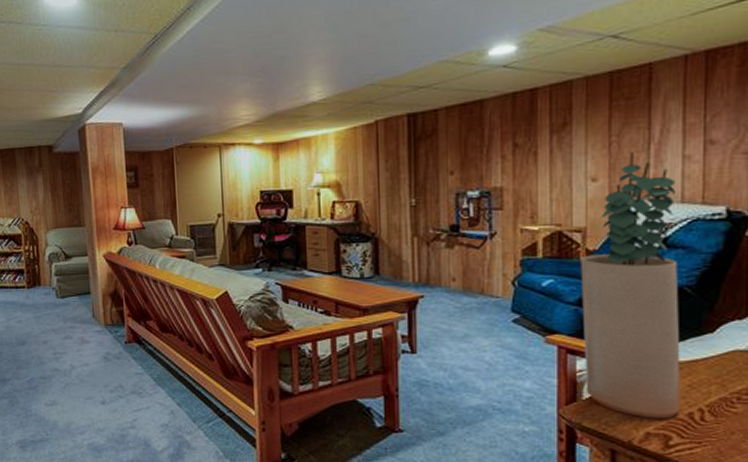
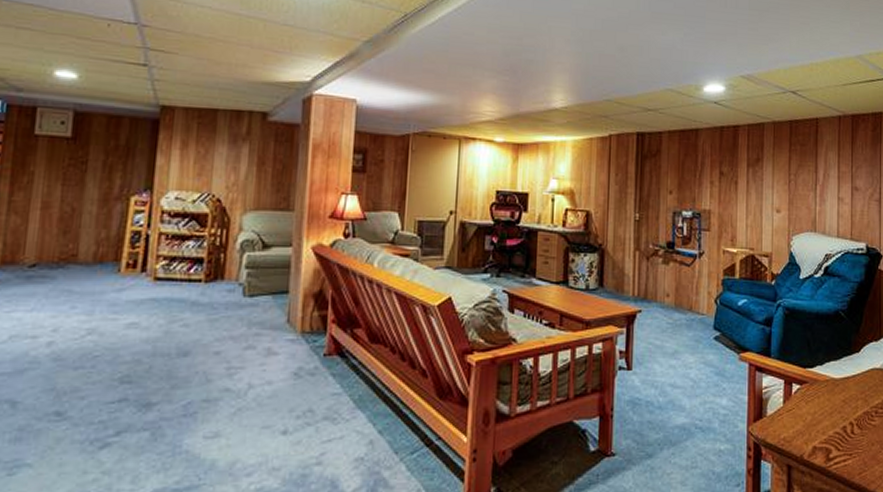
vase: present [580,151,682,419] -> none [767,189,838,433]

